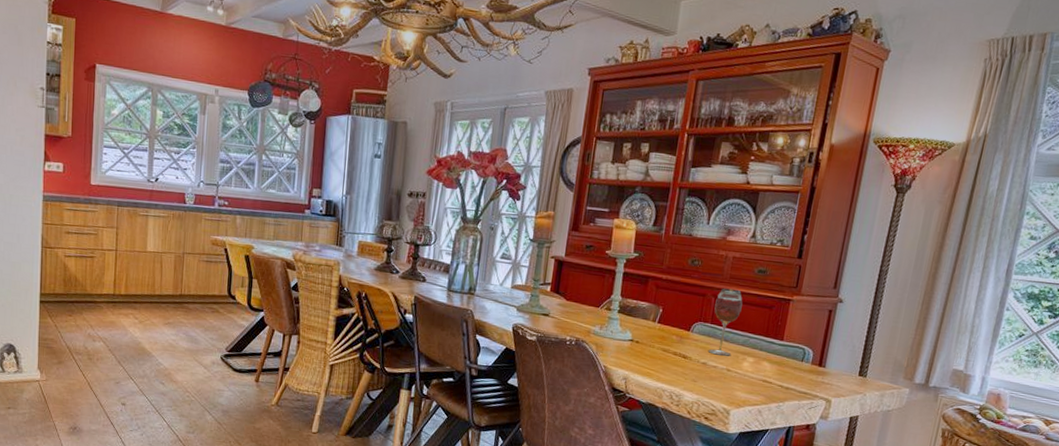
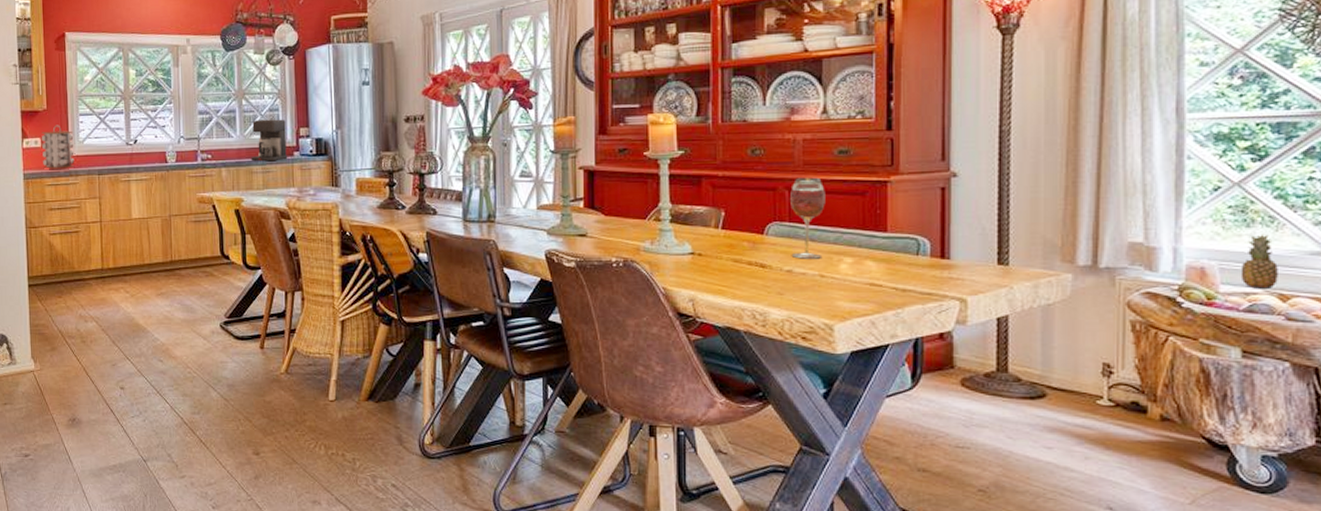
spice rack: none [63,153,97,197] -> present [42,125,75,169]
coffee maker: none [265,175,301,216] -> present [251,119,288,162]
fruit: none [1022,373,1050,415] -> present [1240,234,1278,289]

